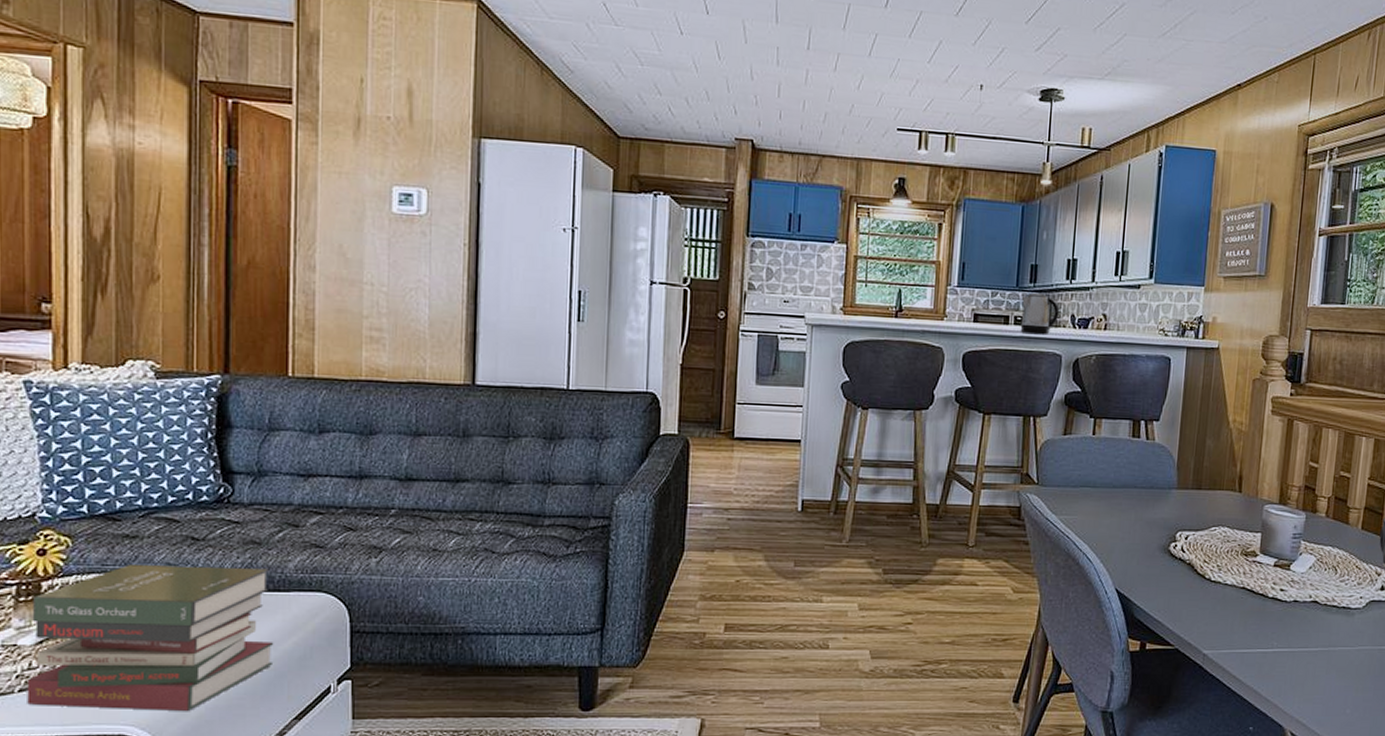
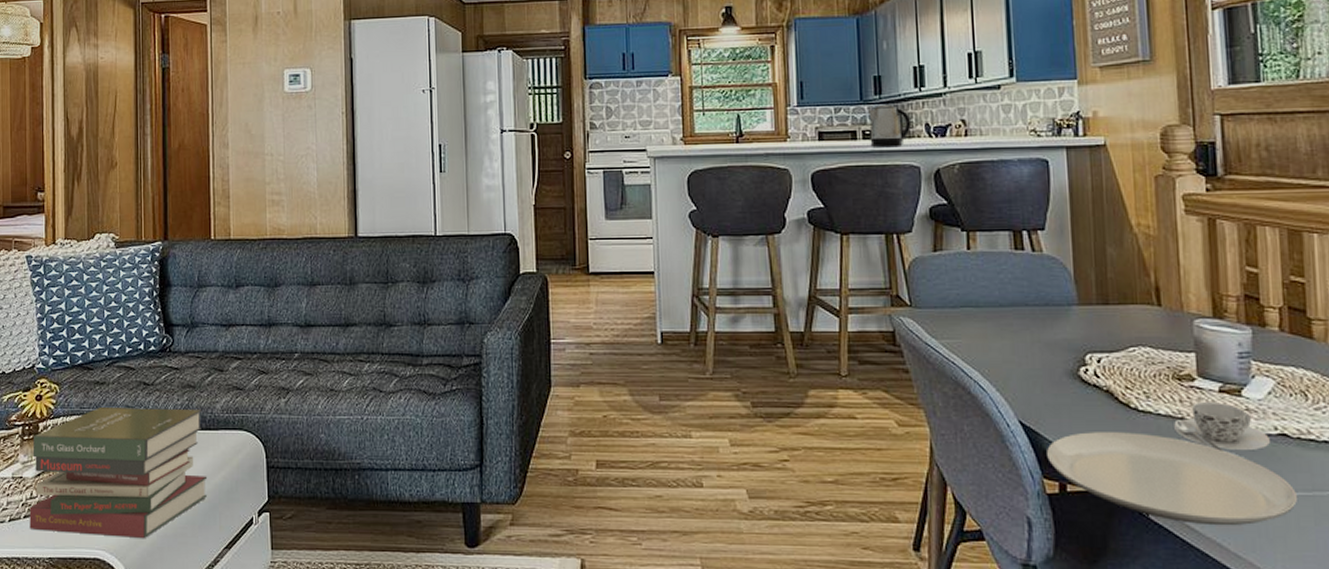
plate: none [1134,599,1317,676] -> present [1047,432,1297,526]
teacup: none [1236,574,1306,615] -> present [1174,402,1271,451]

